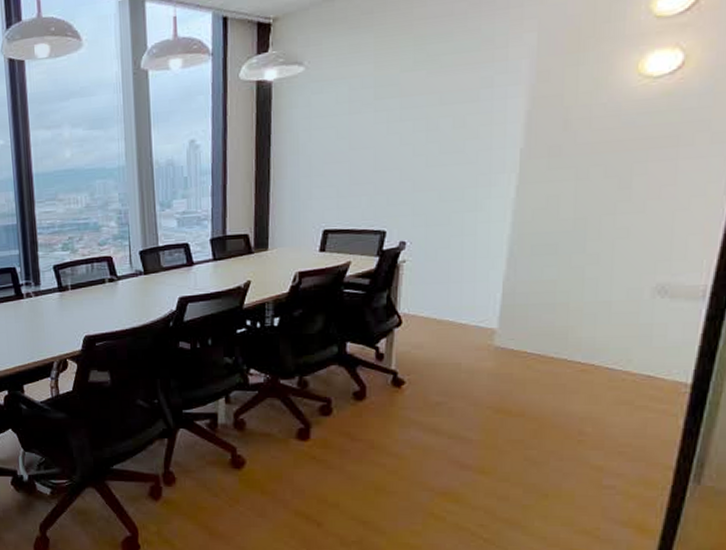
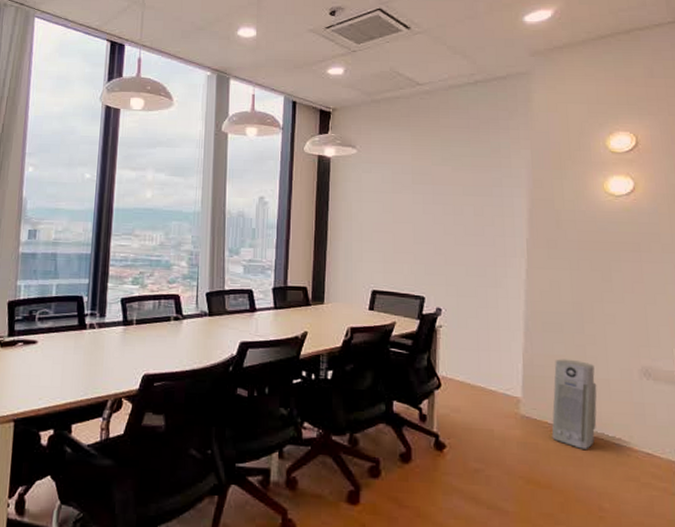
air purifier: none [530,283,594,376] -> present [551,359,597,449]

